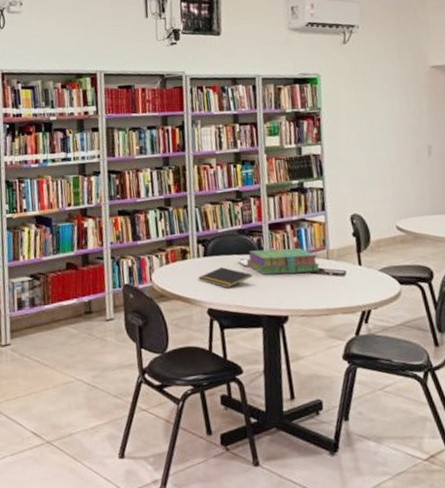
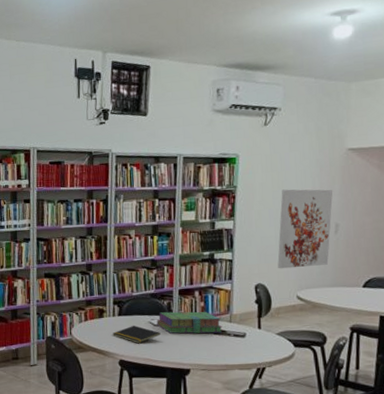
wall art: none [368,109,426,197] -> present [277,189,333,269]

